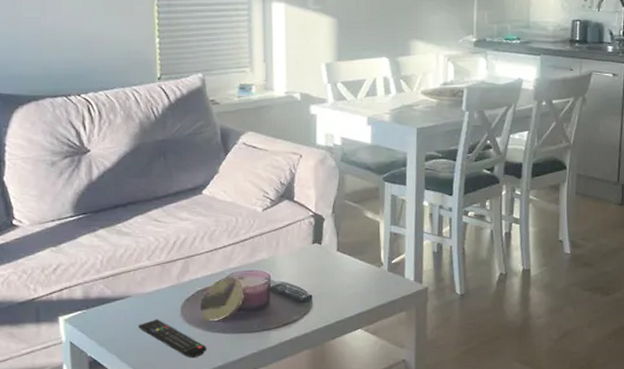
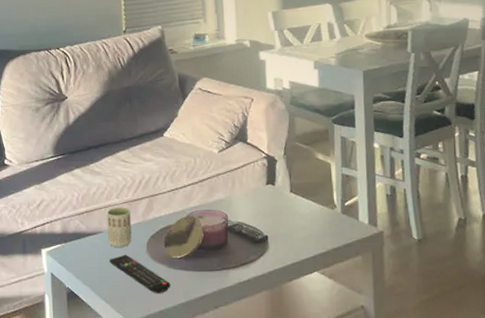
cup: none [135,269,164,312] -> present [106,207,132,247]

